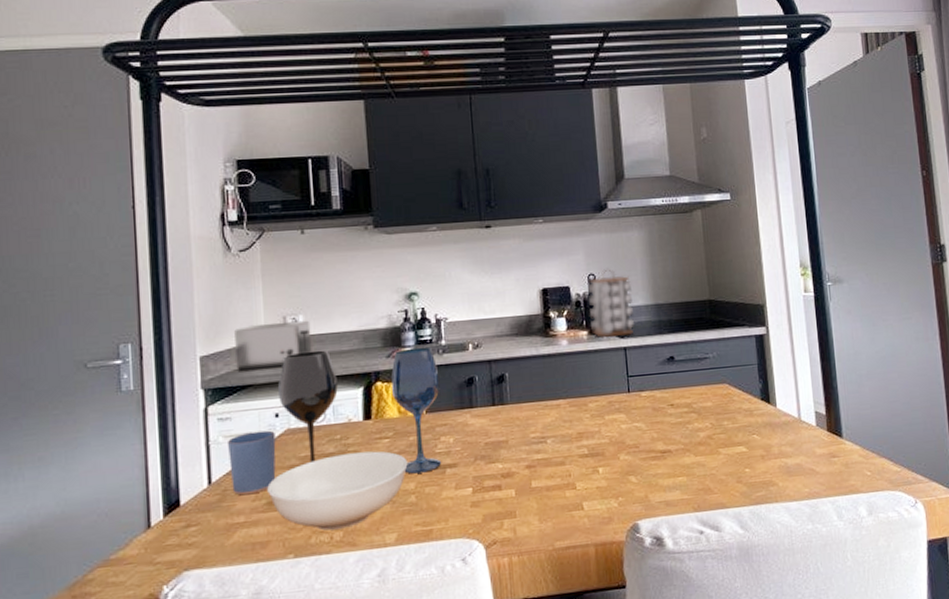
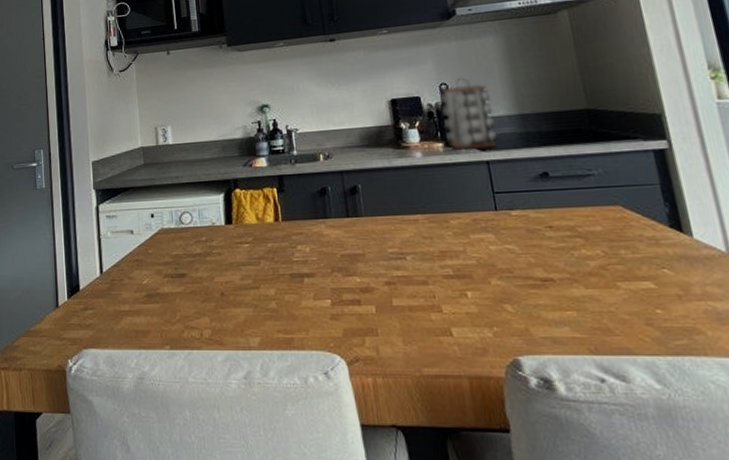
mug: present [228,430,276,496] -> none [115,229,153,286]
toaster: present [234,320,312,372] -> none [117,130,179,176]
bowl: present [267,451,408,531] -> none [146,255,268,327]
wineglass: present [278,350,338,462] -> none [153,158,202,261]
wineglass: present [391,347,442,474] -> none [248,157,300,280]

